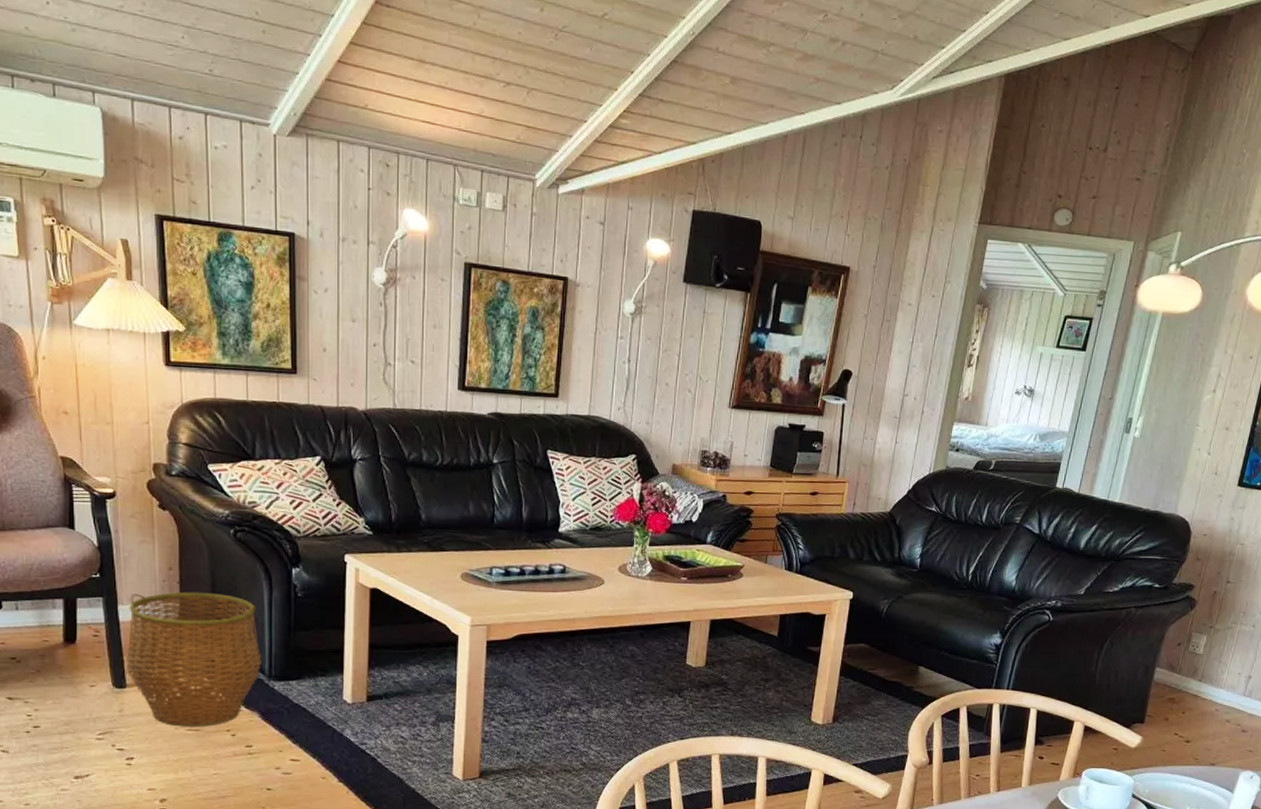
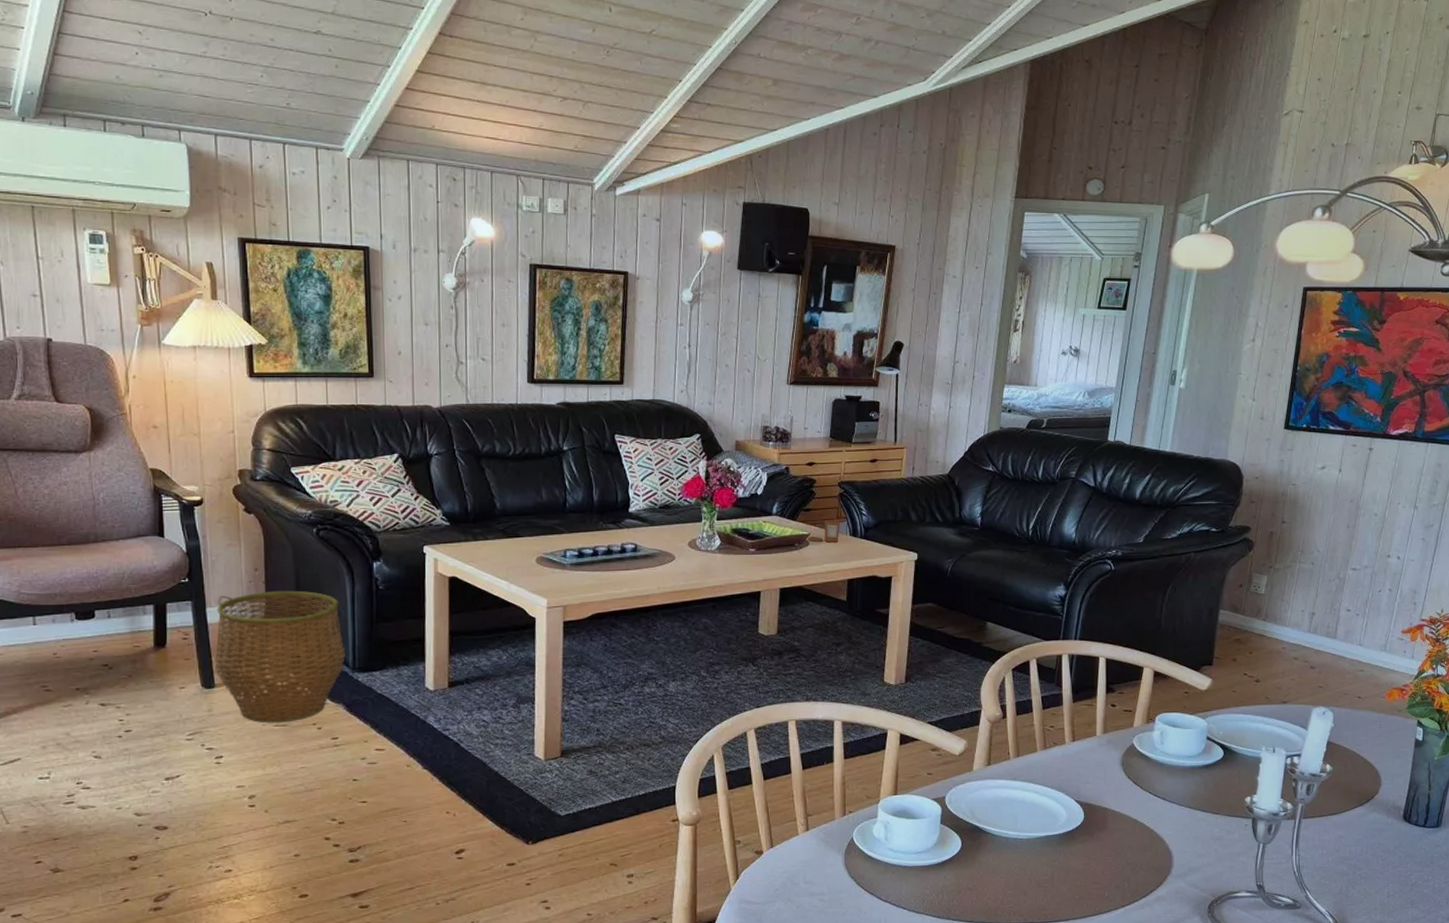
candle: none [741,552,776,577] -> present [807,520,840,544]

